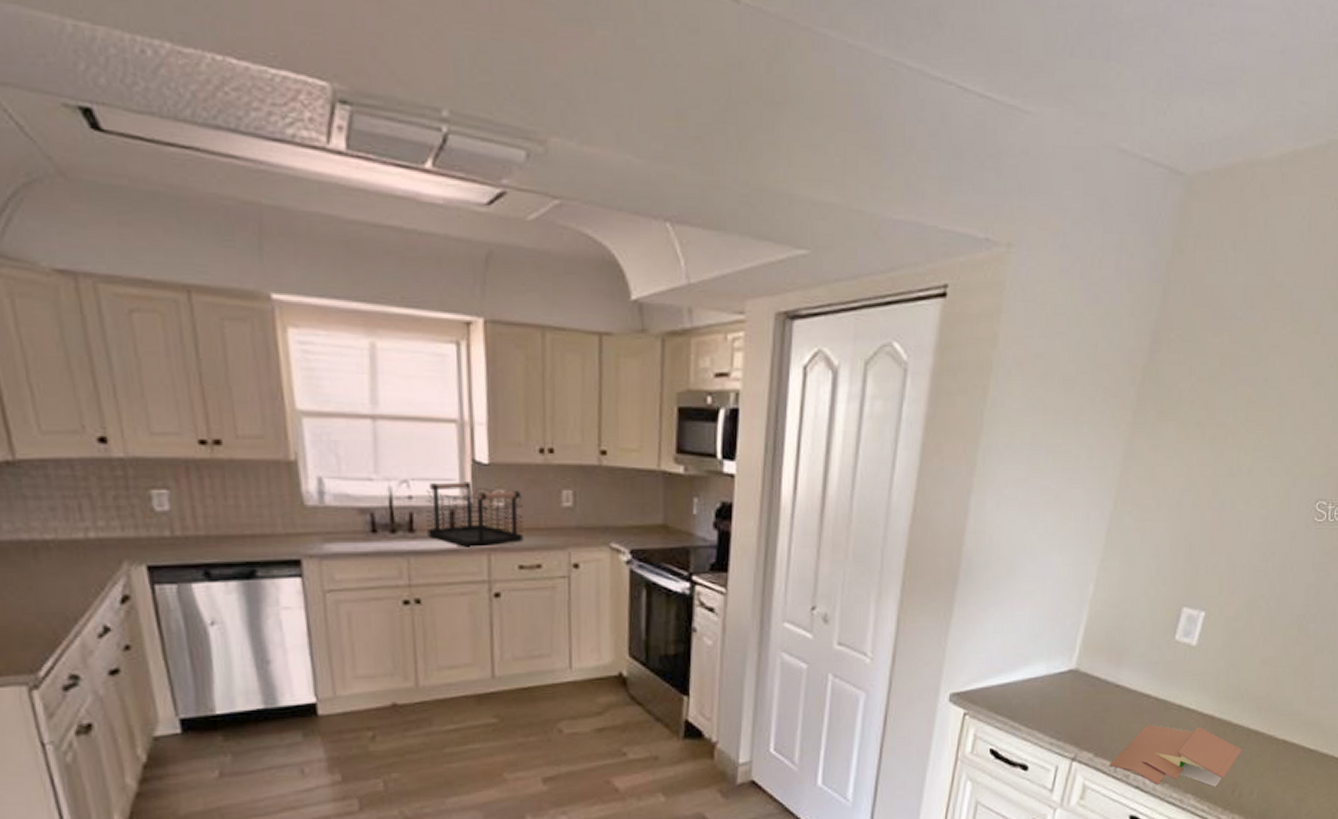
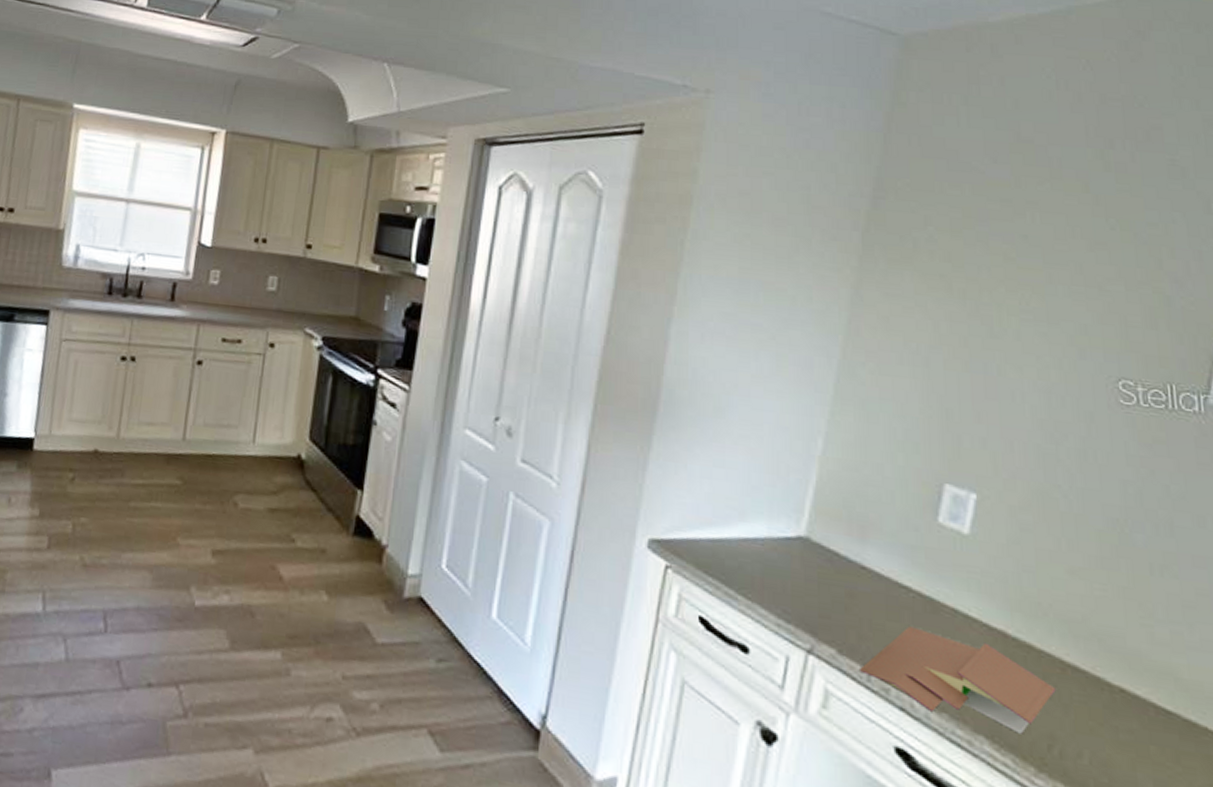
dish rack: present [426,482,524,547] -> none [151,258,234,318]

